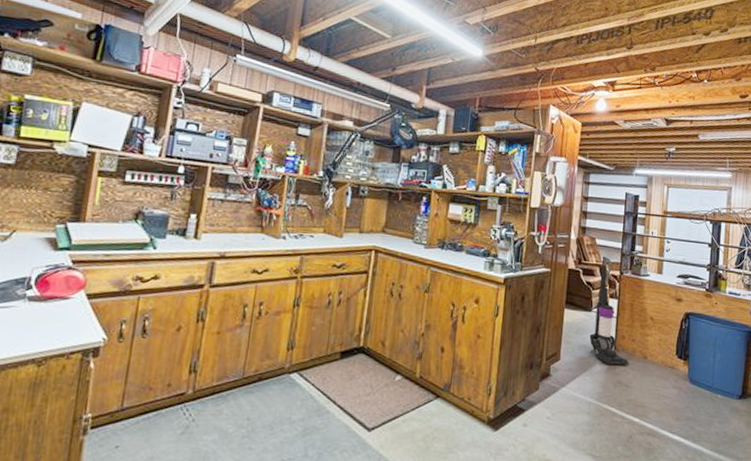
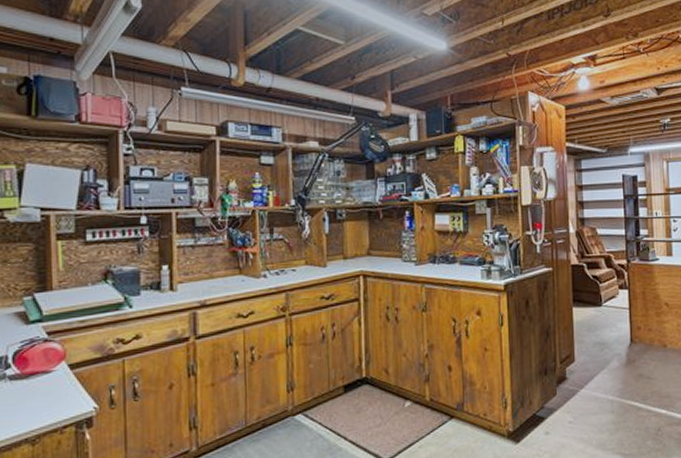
vacuum cleaner: present [589,256,630,365] -> none [603,245,649,360]

